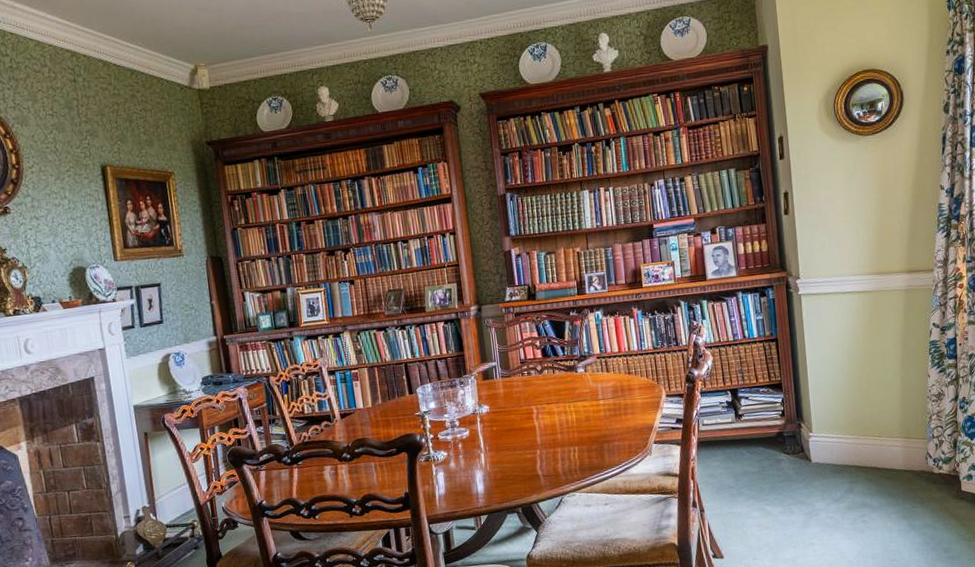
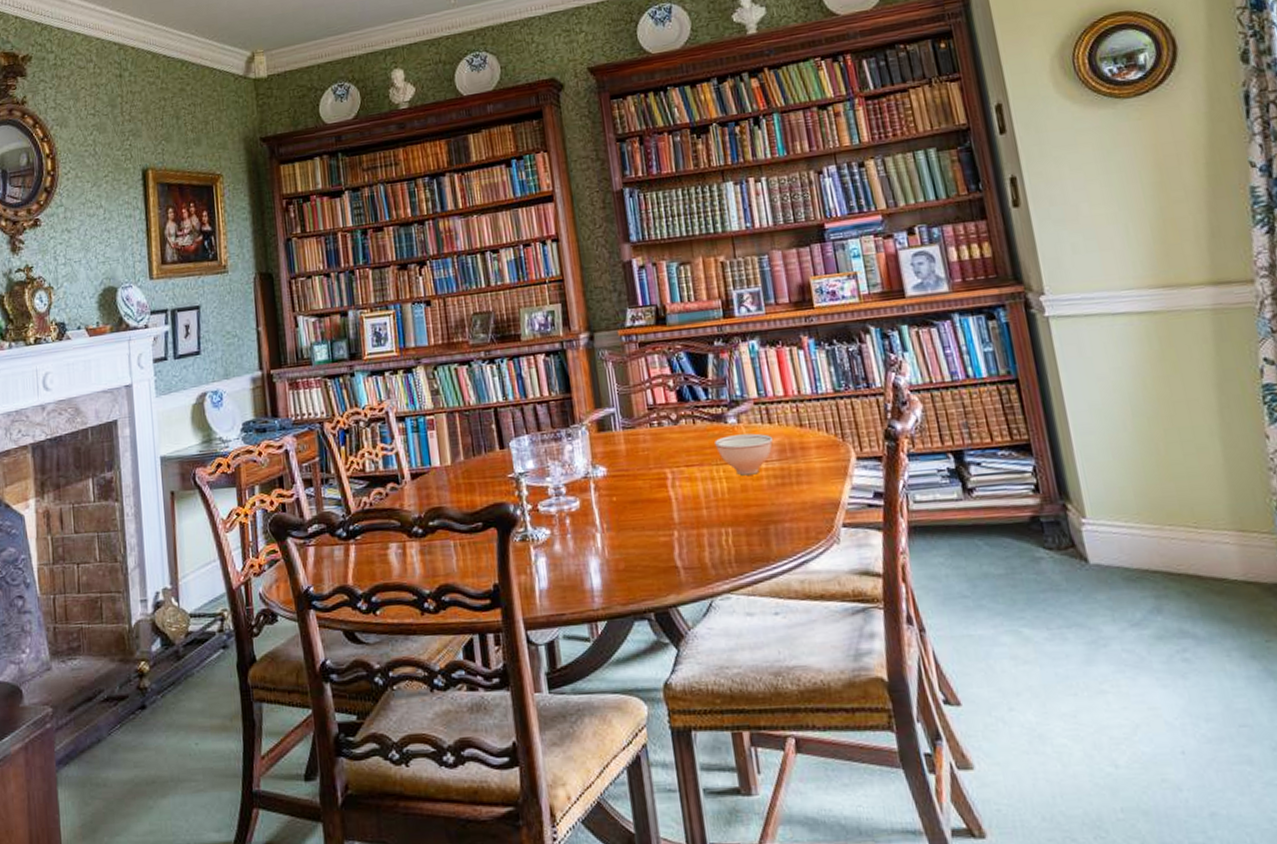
bowl: none [568,379,610,410] -> present [715,433,774,476]

